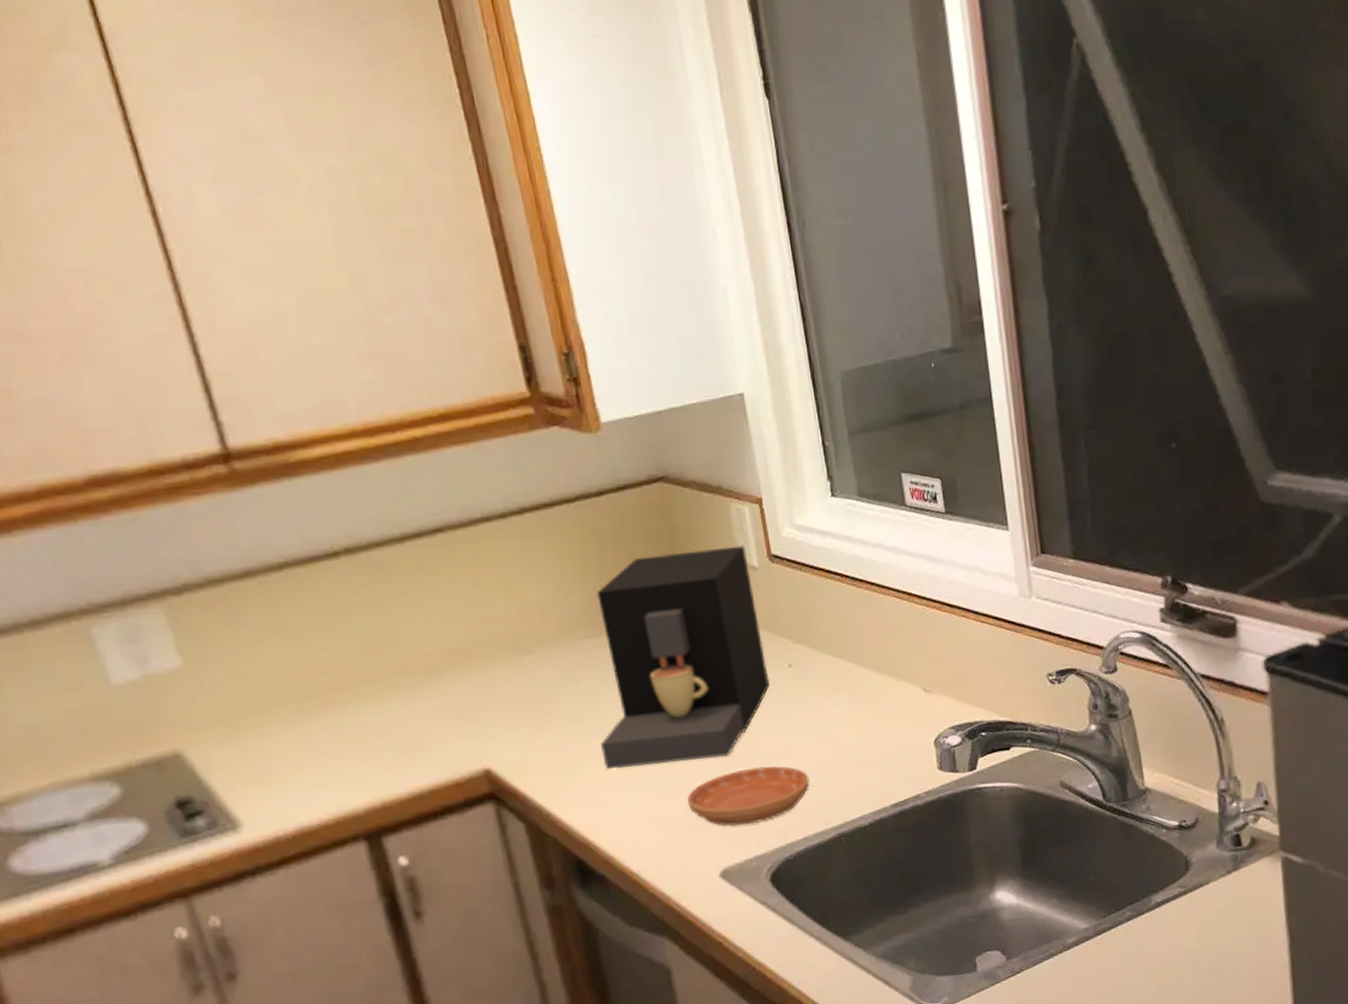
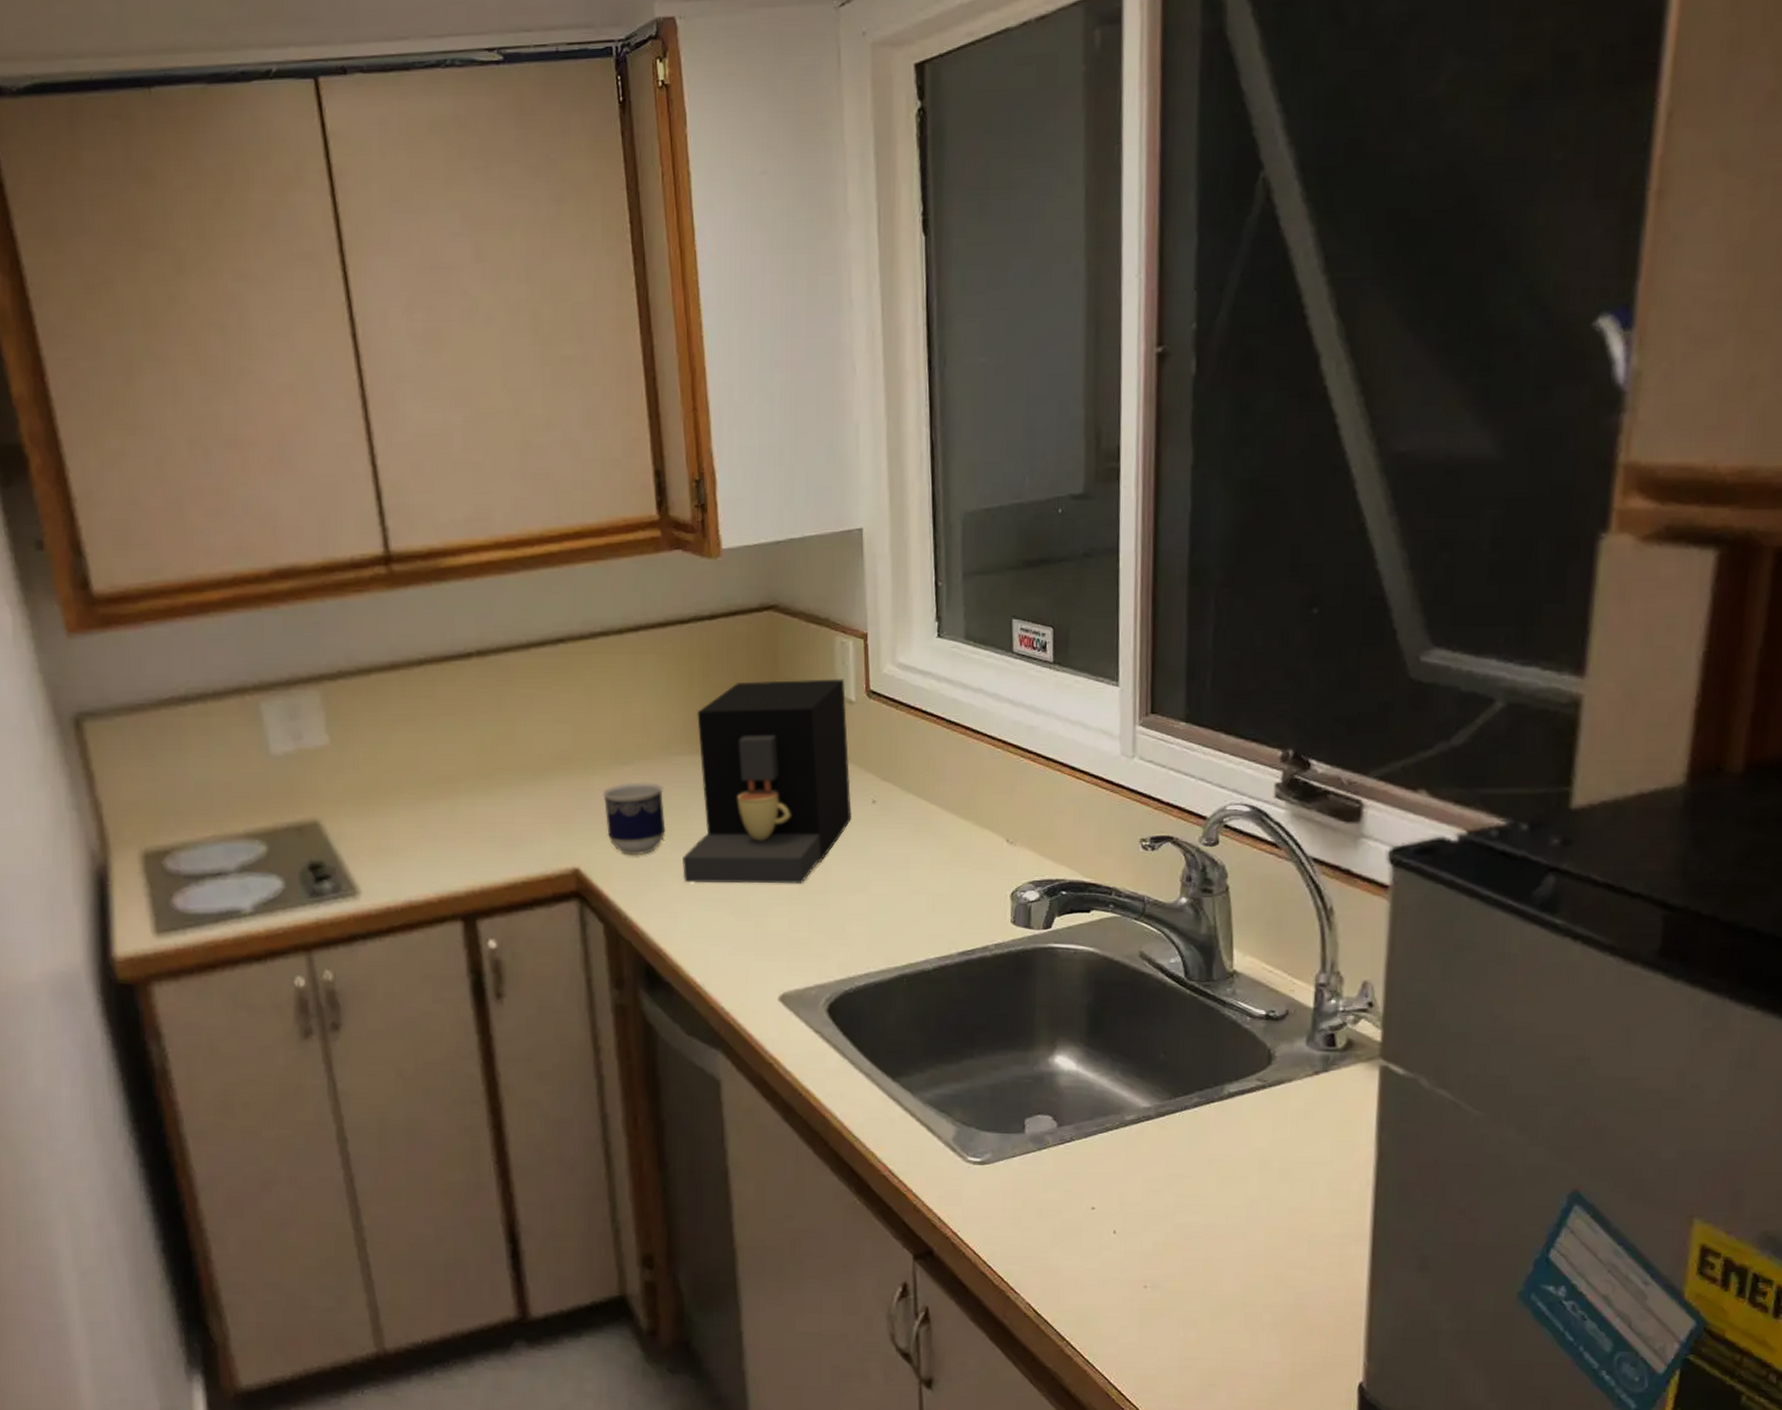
cup: none [505,669,580,749] -> present [602,782,666,856]
saucer: present [687,766,810,827] -> none [757,898,879,953]

